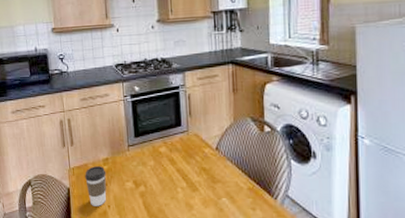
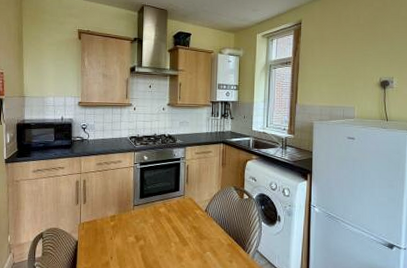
coffee cup: present [85,166,107,206] -> none [93,222,112,258]

